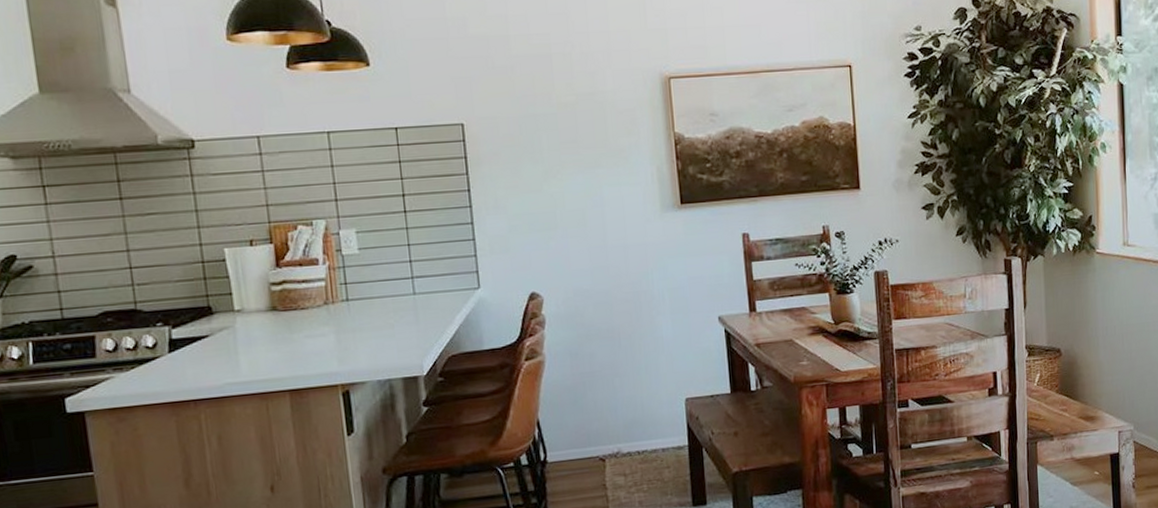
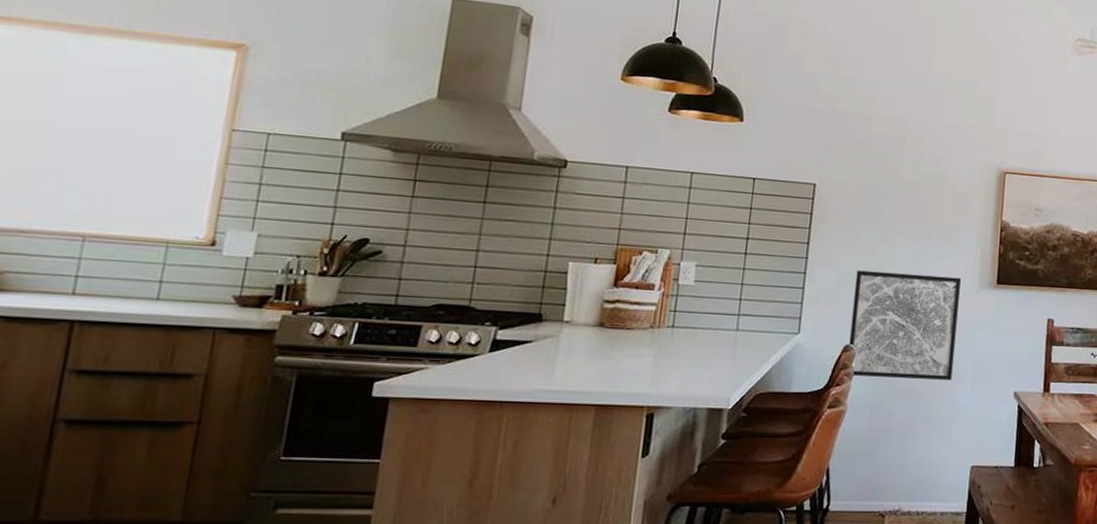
wall art: none [527,203,649,323] -> present [849,270,961,380]

